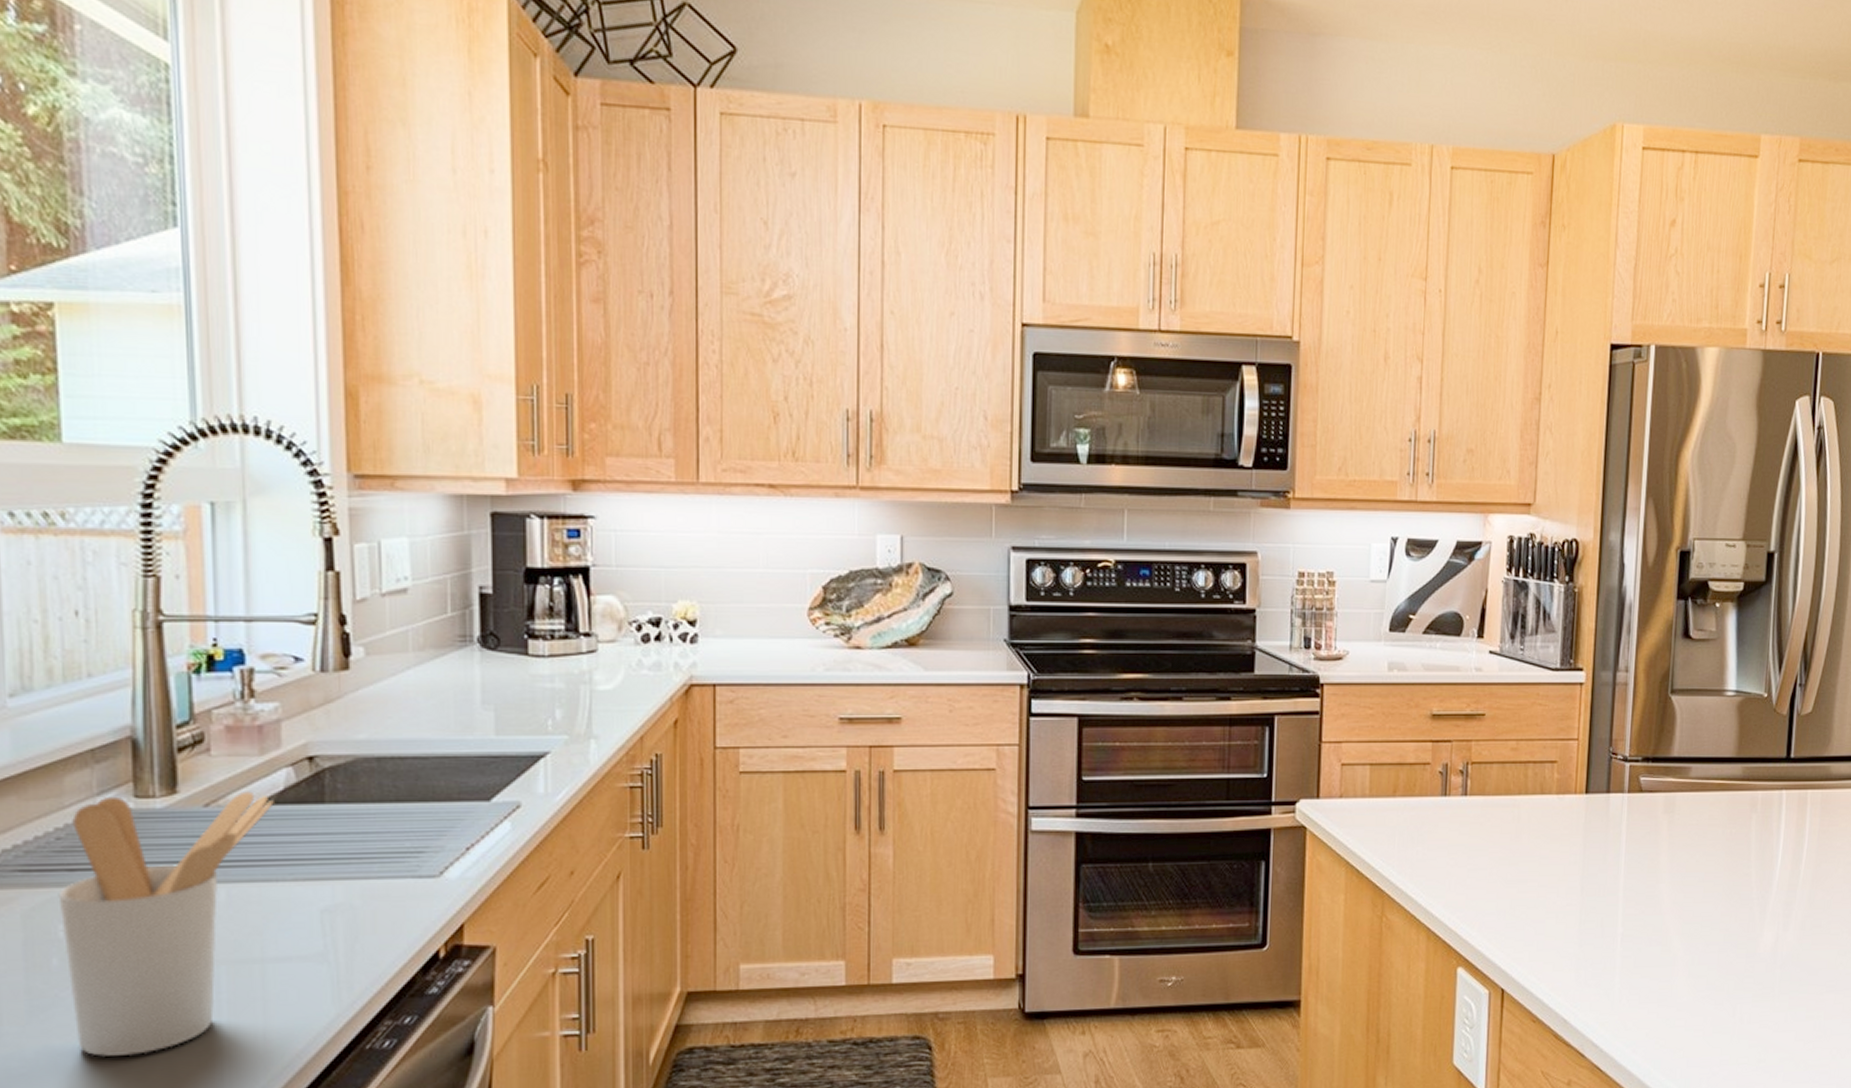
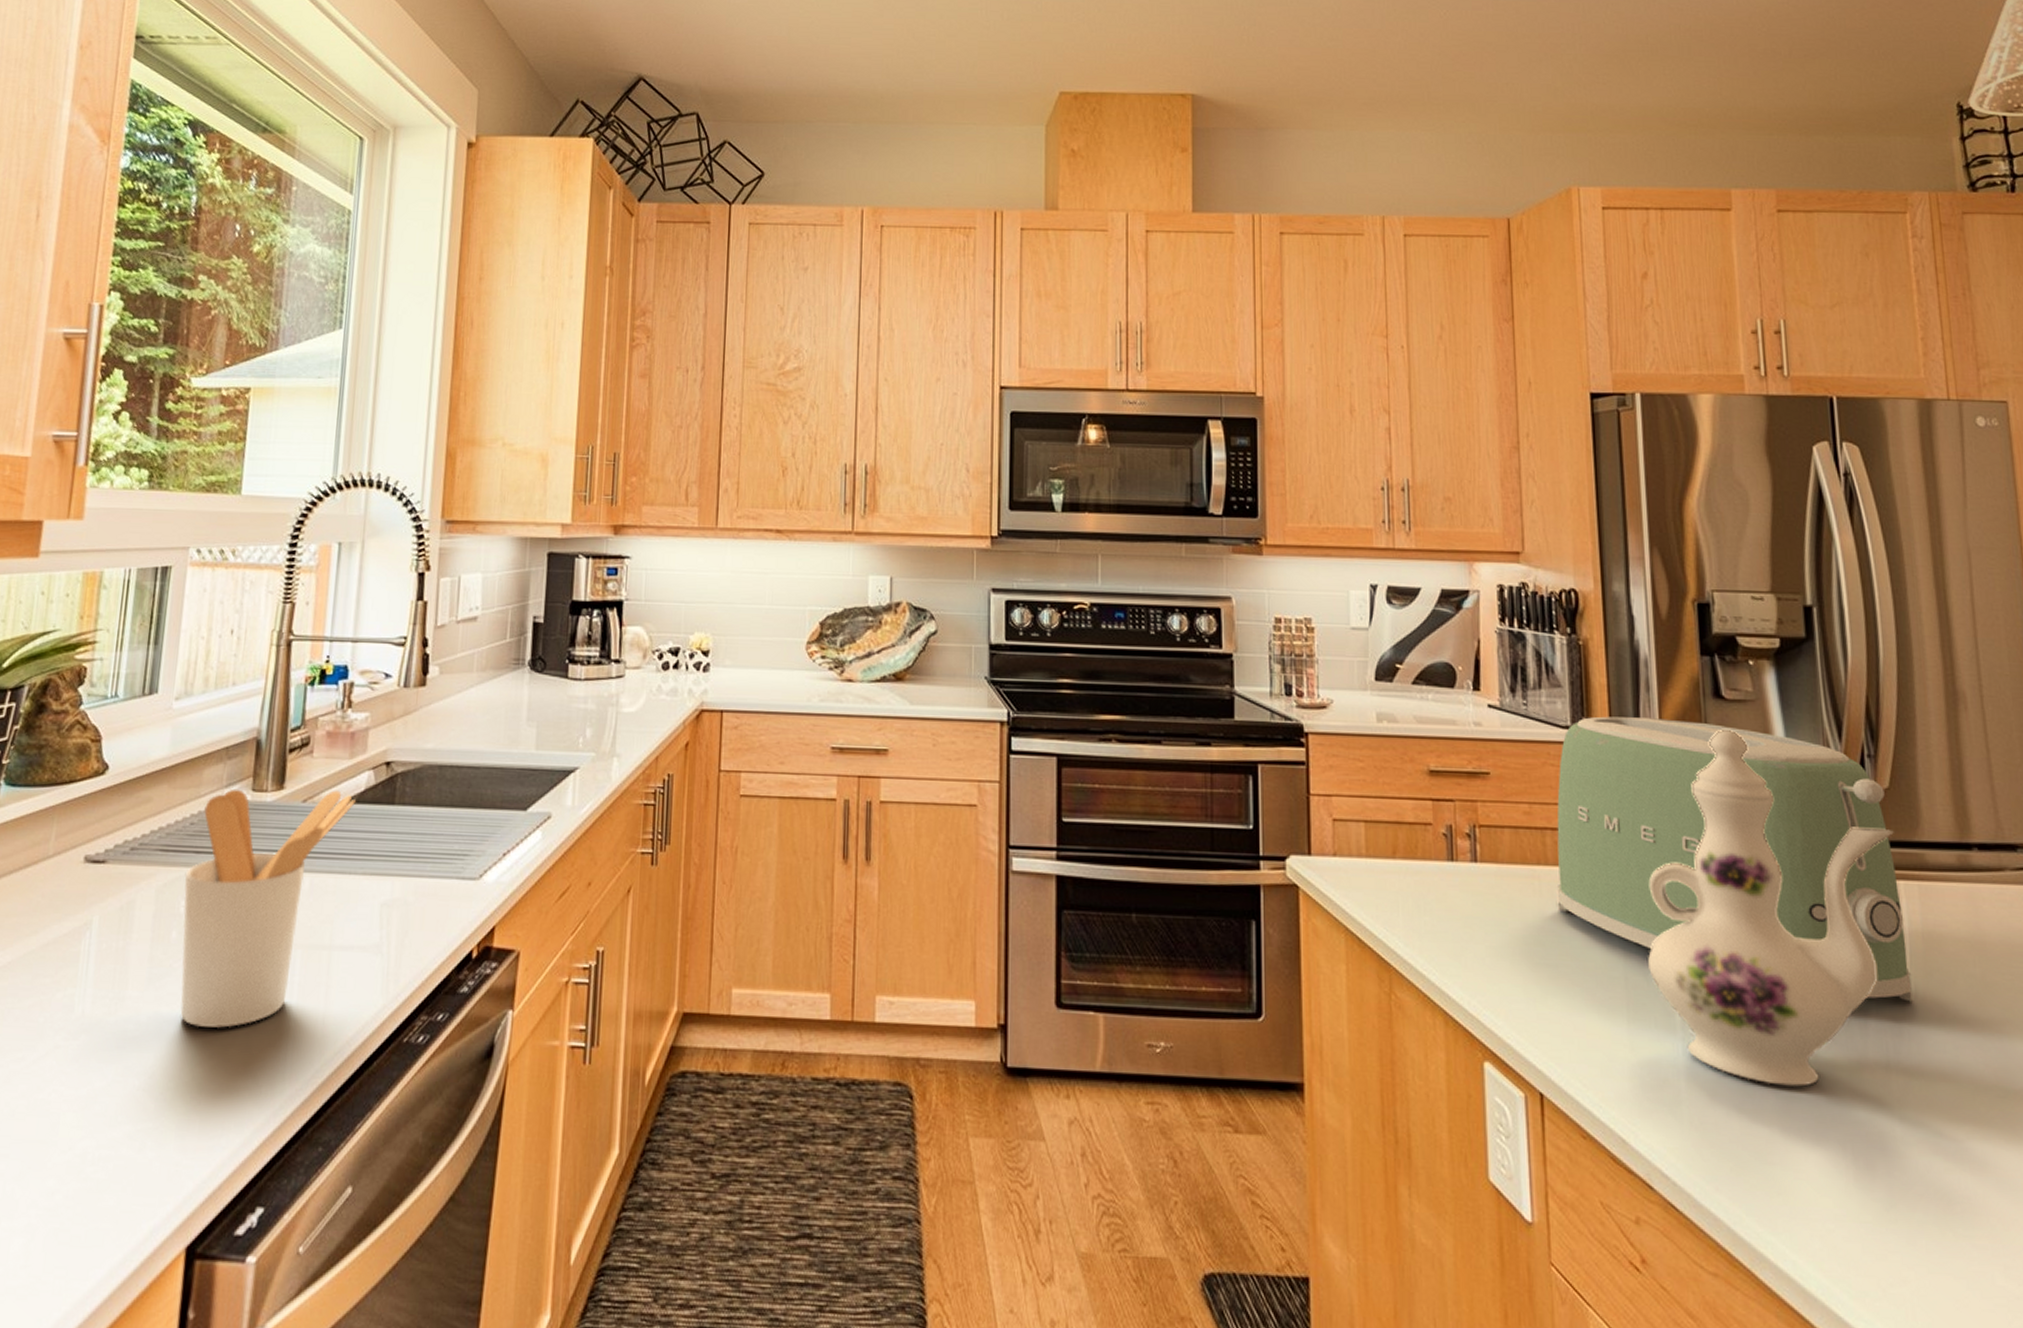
toaster: none [1532,658,1808,889] -> present [1557,716,1913,1002]
ewer: none [1601,667,1810,965] -> present [1648,730,1894,1087]

